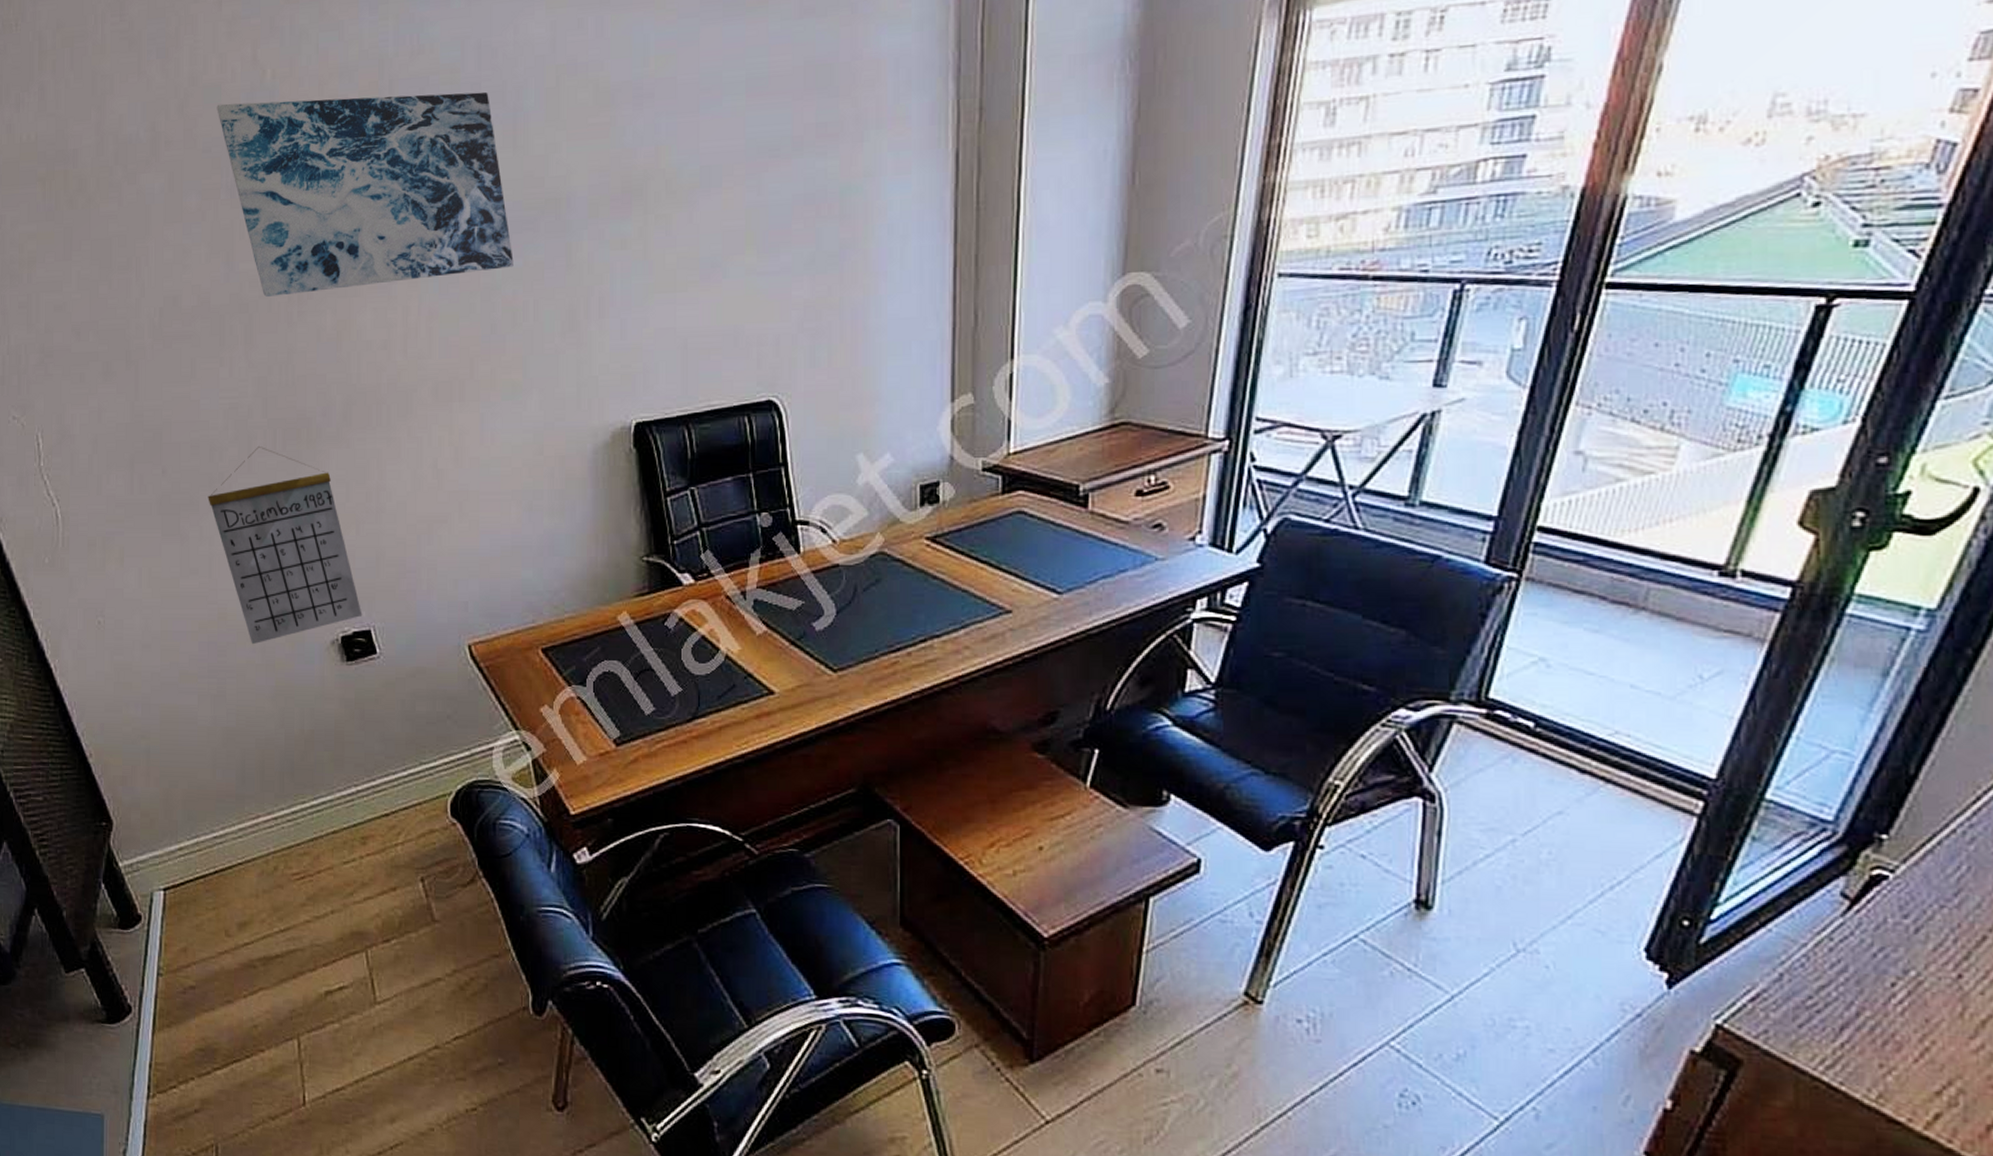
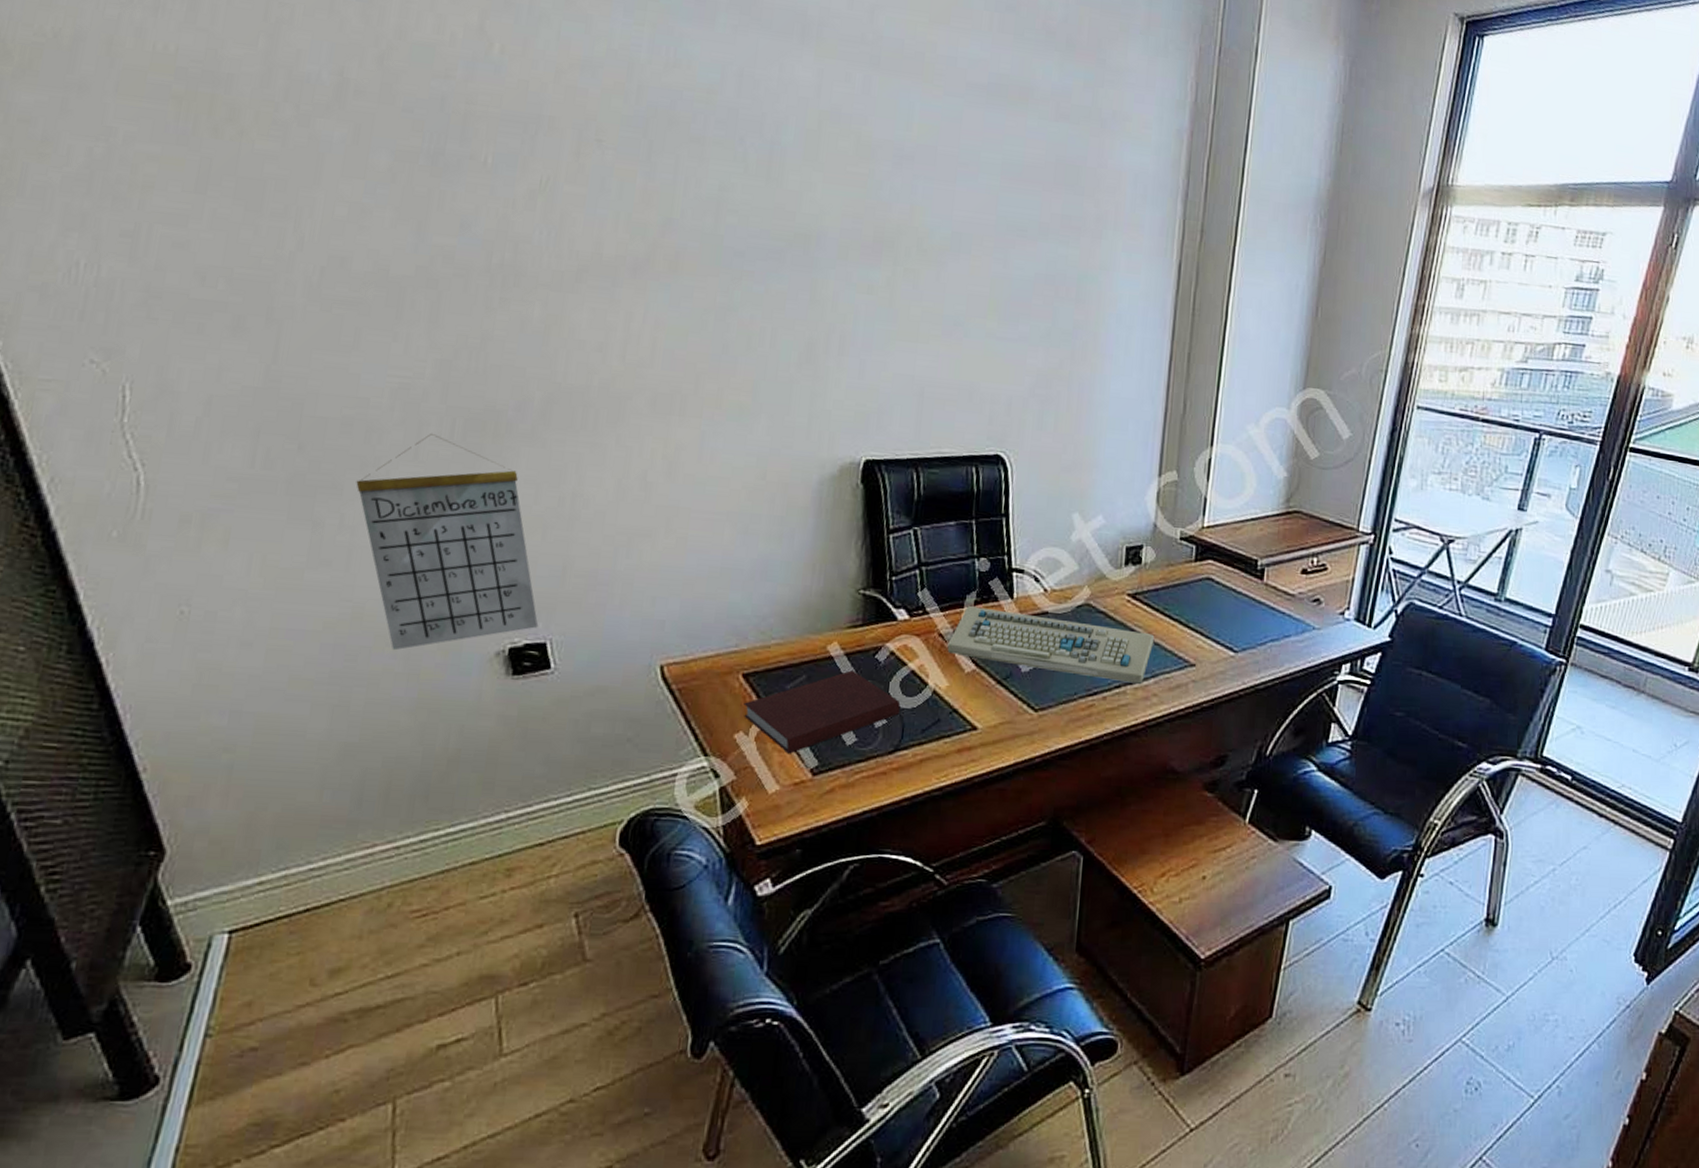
wall art: present [217,91,514,297] -> none [426,65,755,292]
notebook: none [545,639,694,725] -> present [743,670,901,754]
keyboard: none [736,565,962,636] -> present [947,606,1155,684]

